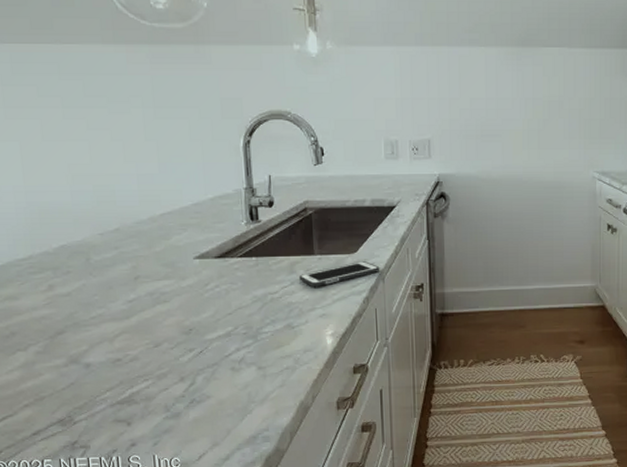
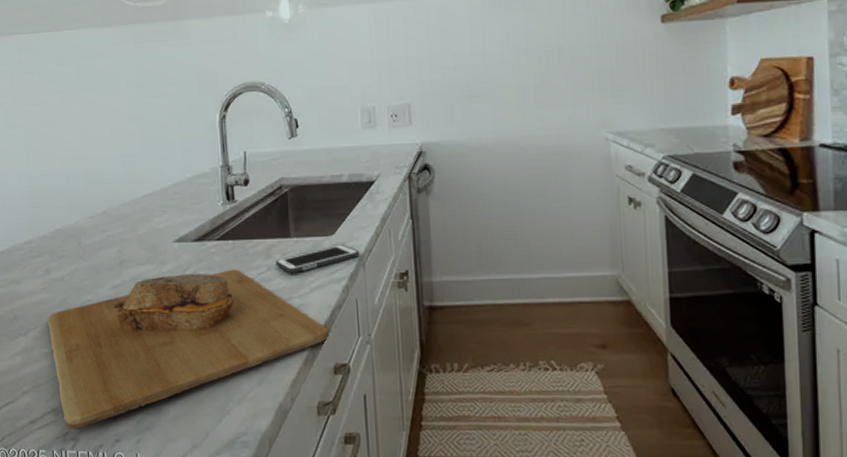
cutting board: none [51,284,350,438] -> present [47,269,329,429]

